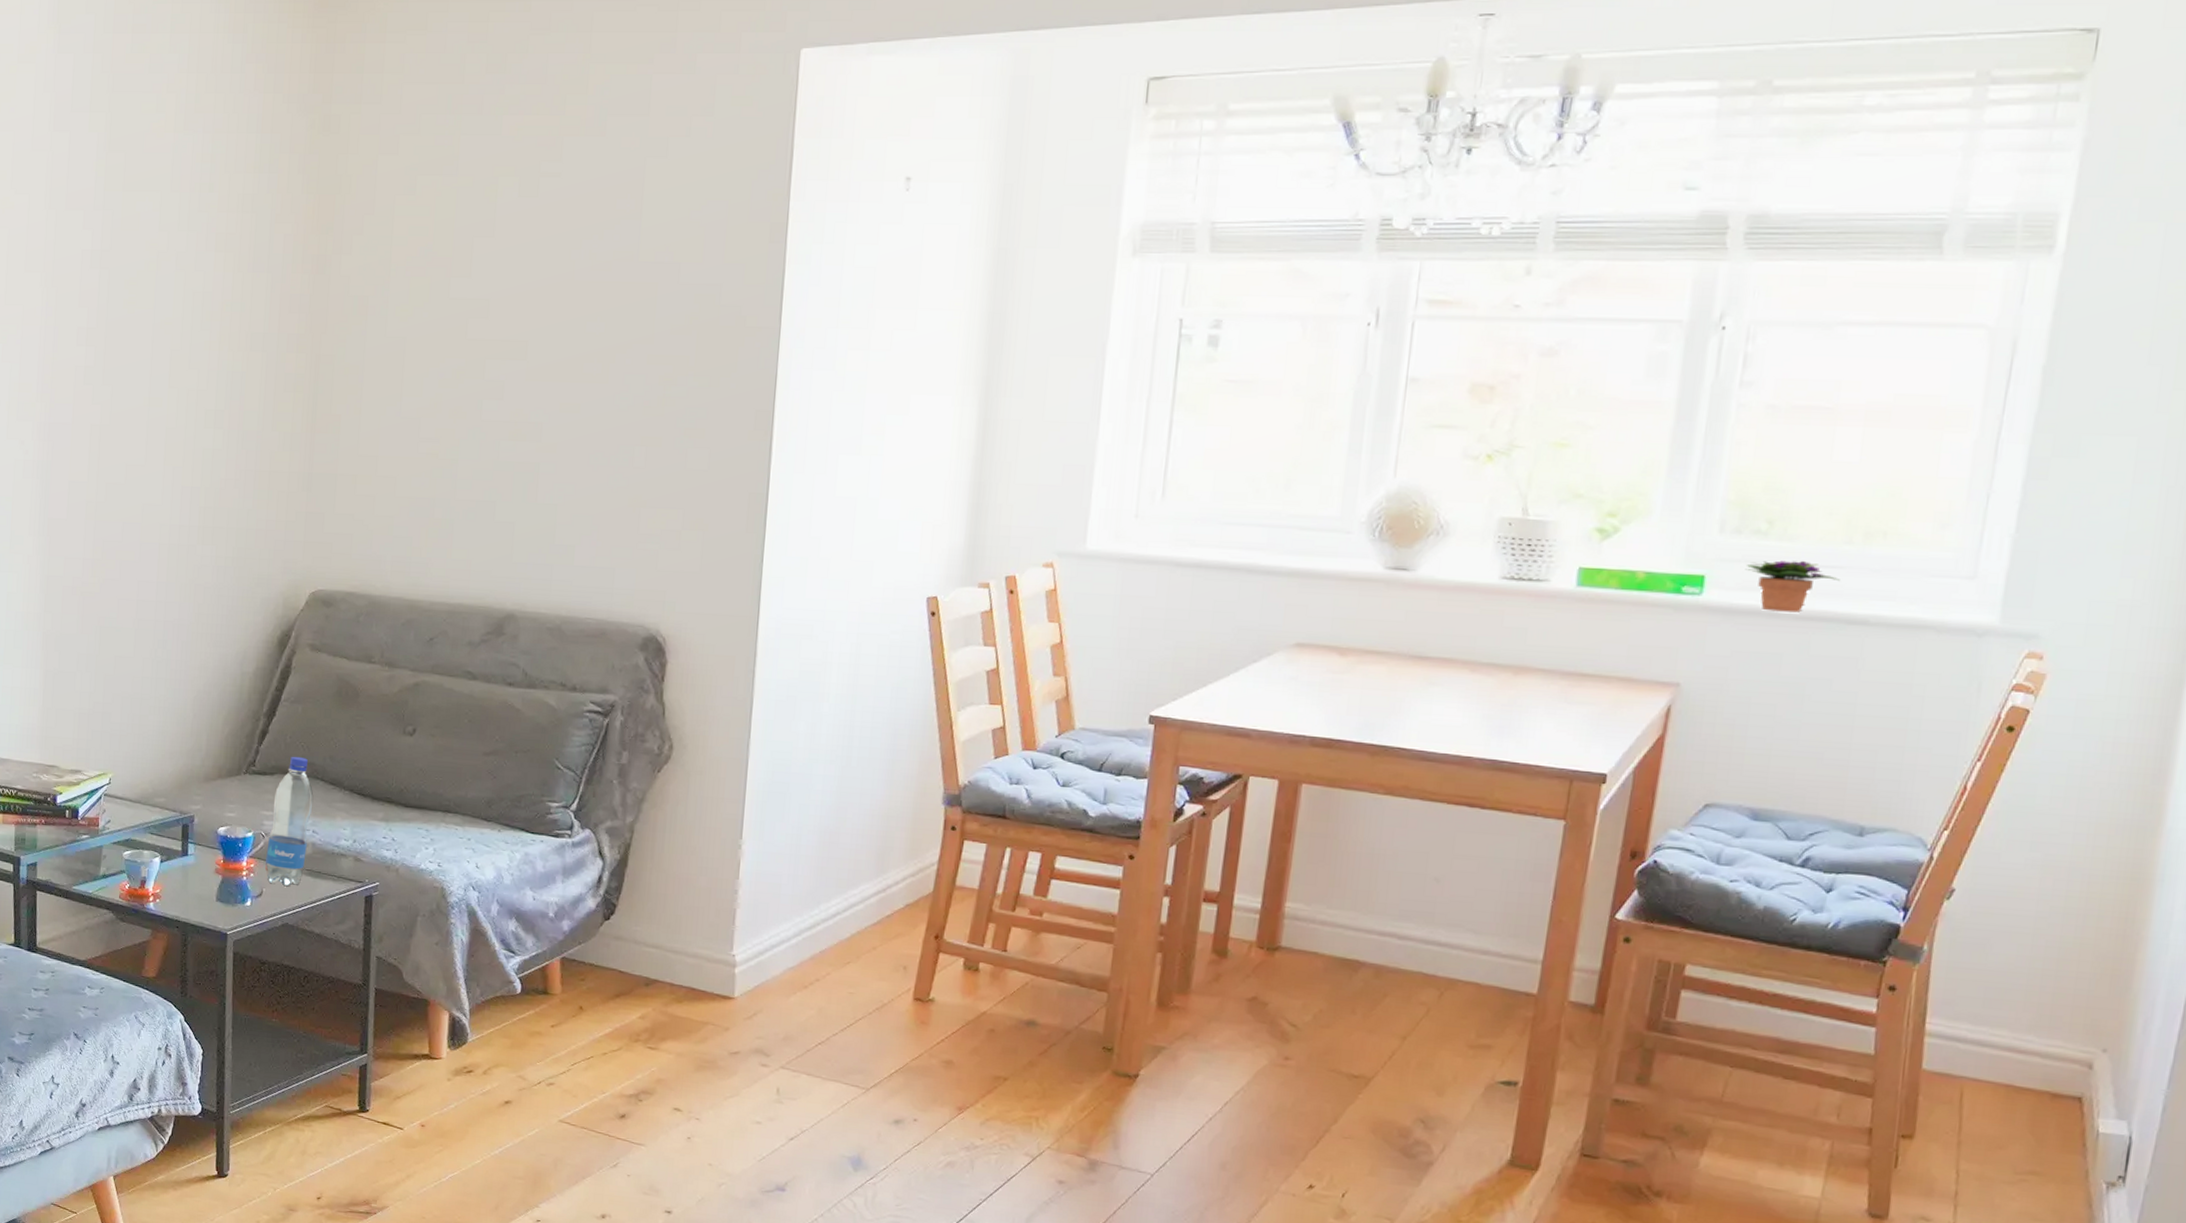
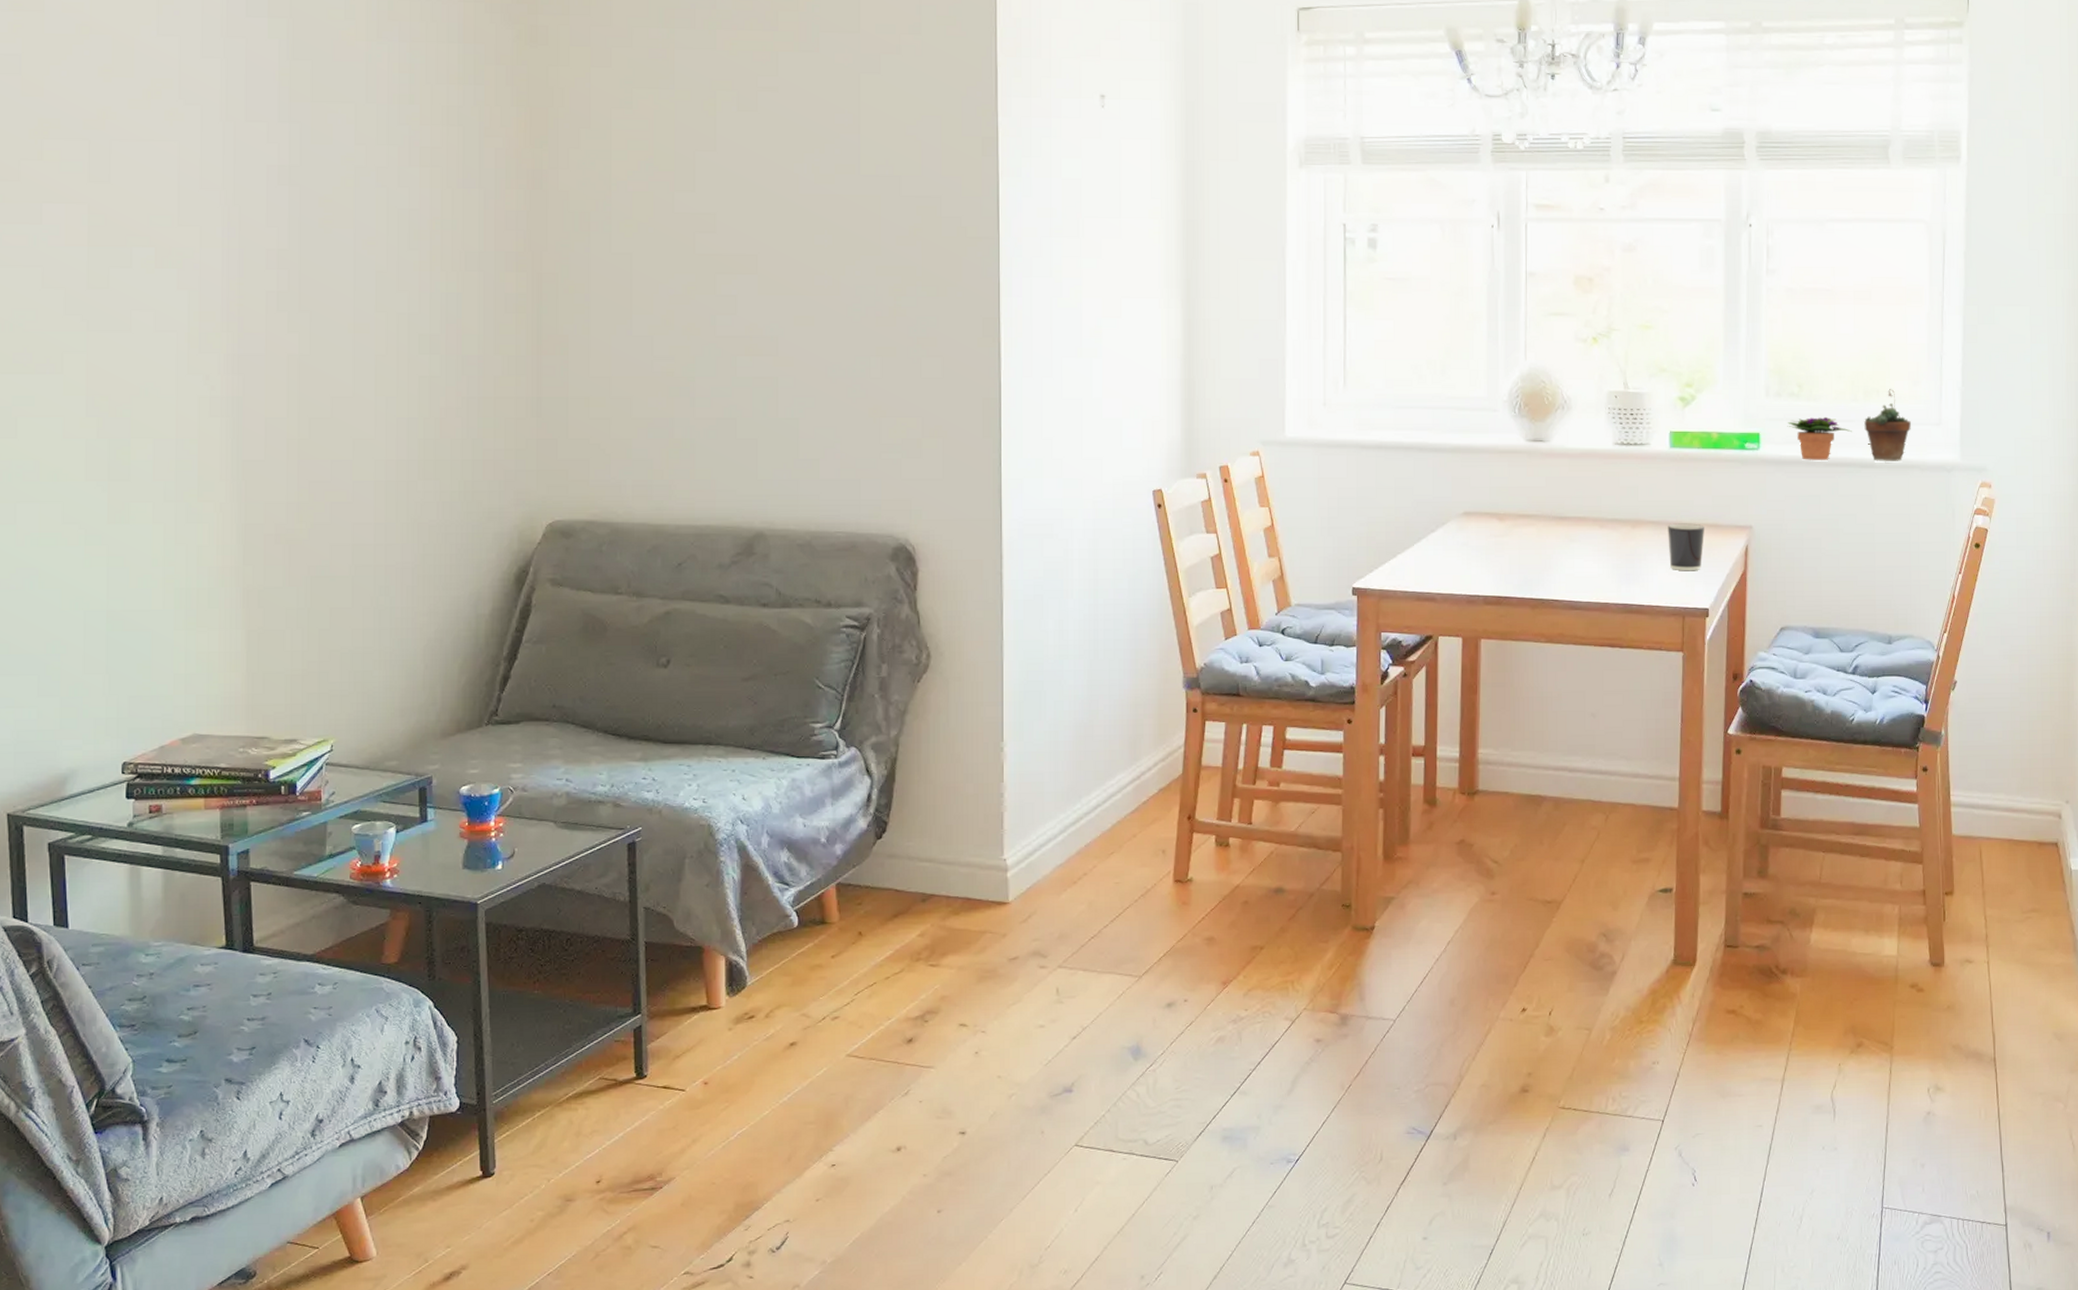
bottle: present [264,756,314,887] -> none [515,700,565,843]
mug: none [1559,673,1613,730] -> present [1668,523,1704,571]
succulent plant: none [1858,530,1930,620] -> present [1864,388,1911,462]

